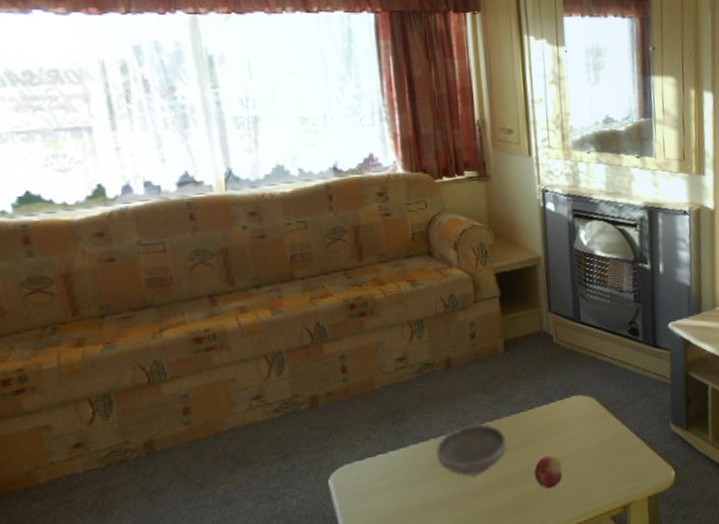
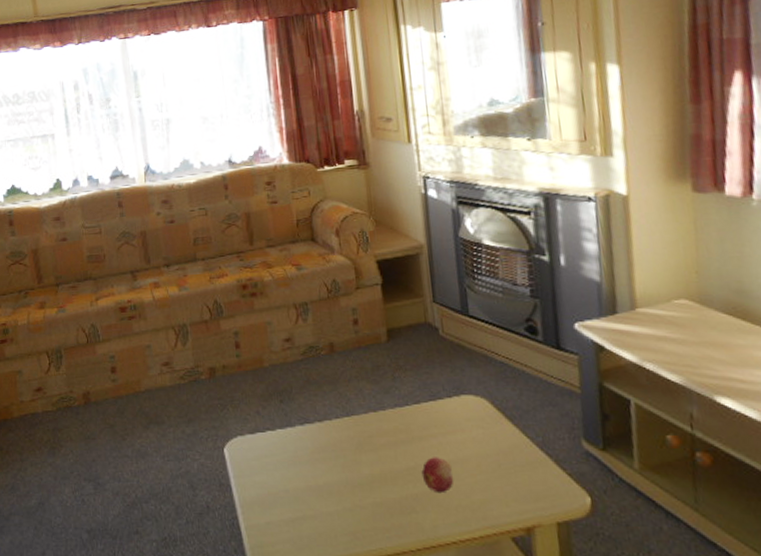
bowl: present [435,424,508,476] -> none [321,413,393,466]

